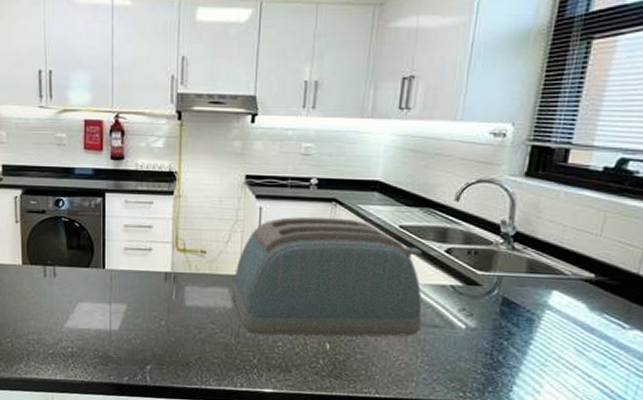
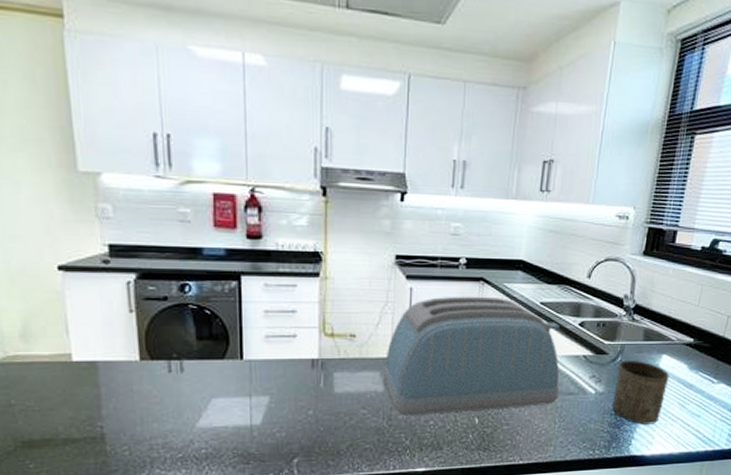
cup: none [487,293,563,371] -> present [612,360,670,426]

